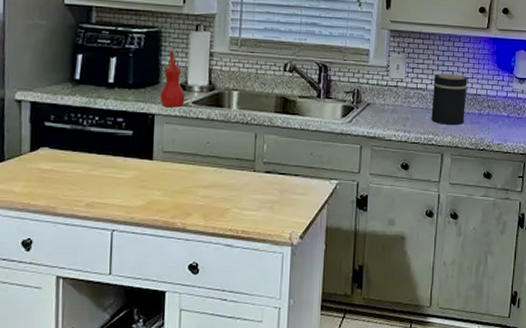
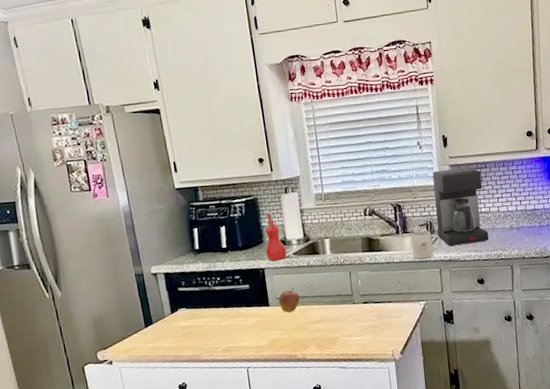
fruit: none [165,142,191,170] -> present [279,287,300,313]
mug: none [331,99,367,131] -> present [410,231,441,259]
coffee maker: none [363,34,424,121] -> present [432,167,489,246]
cylinder: present [431,74,467,125] -> none [495,194,527,240]

